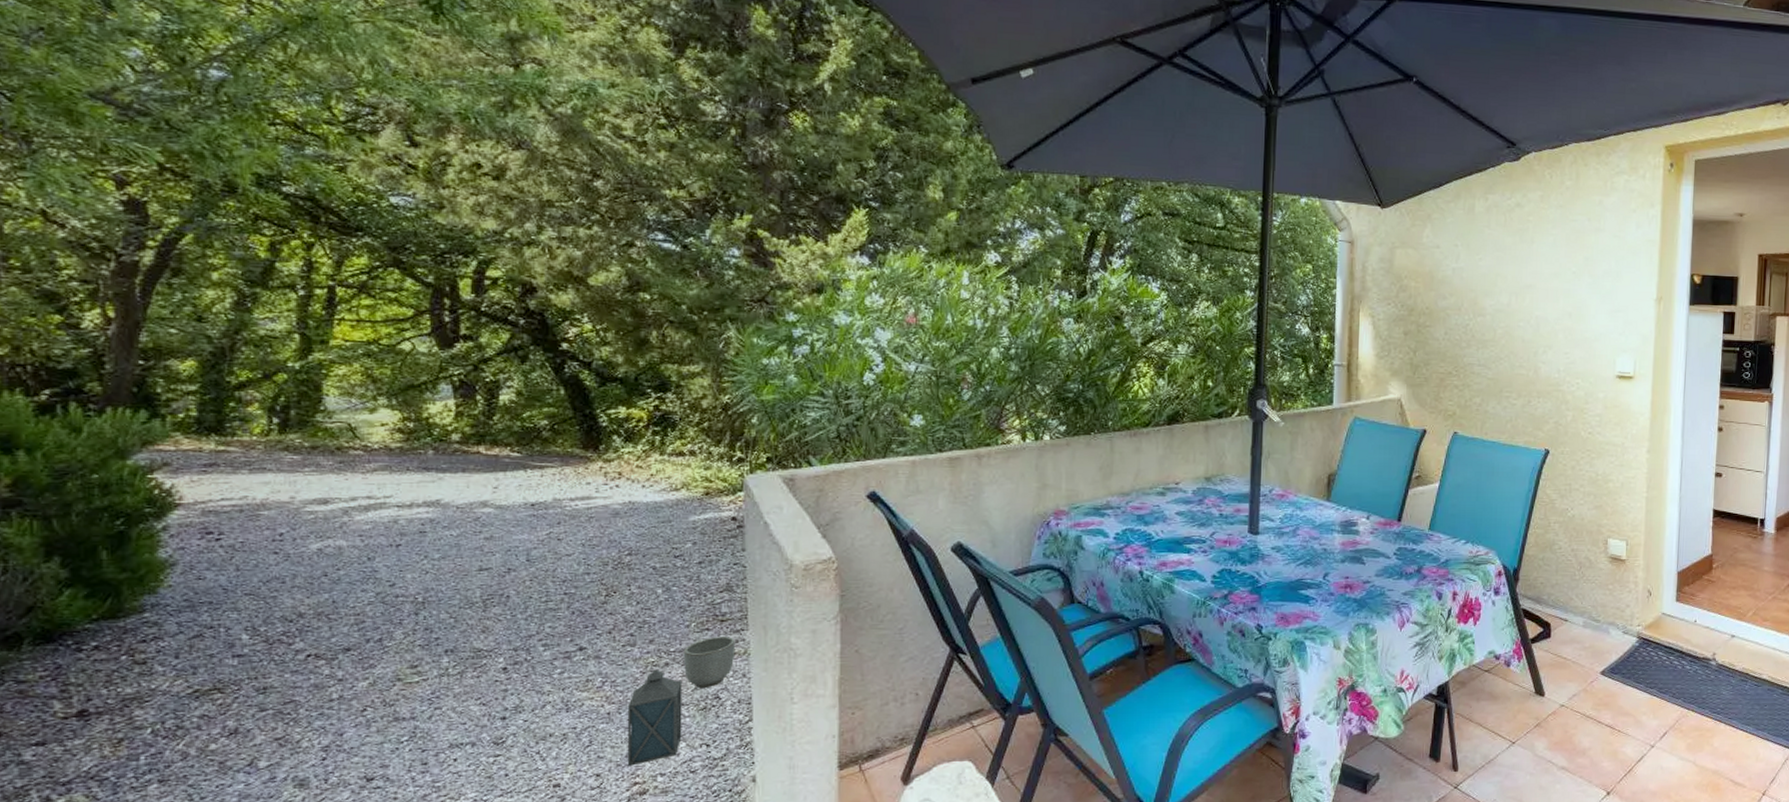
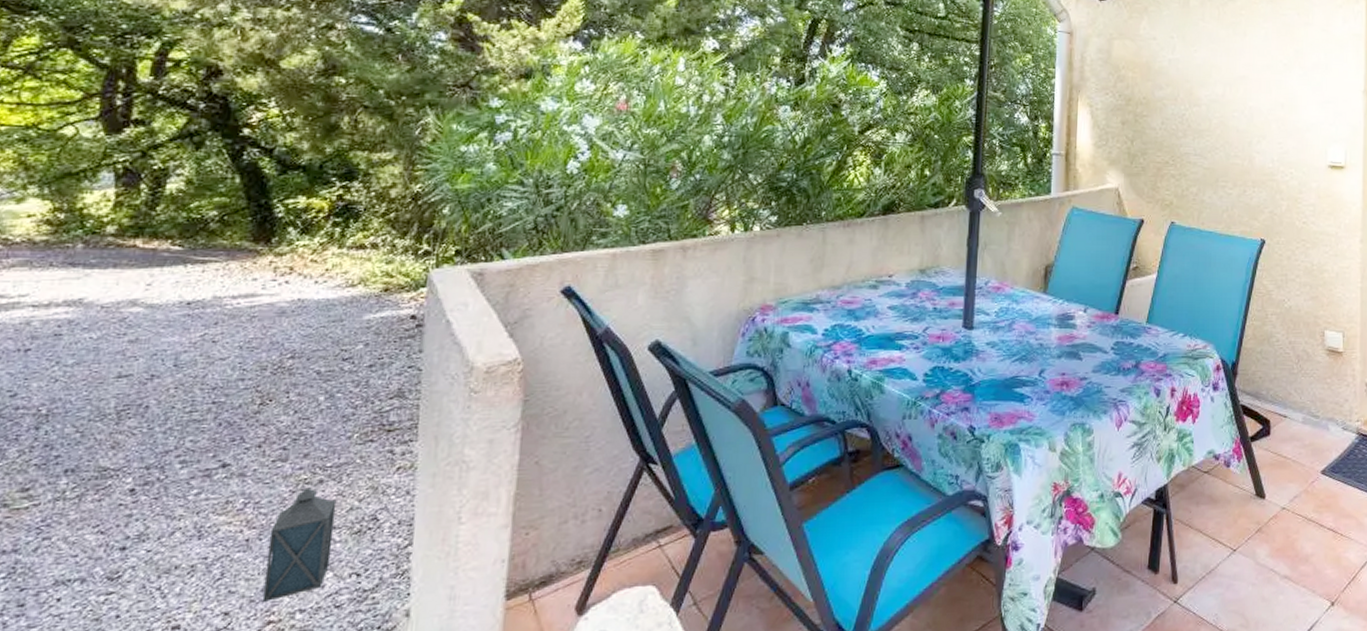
planter: present [683,636,736,689] -> none [340,448,402,509]

